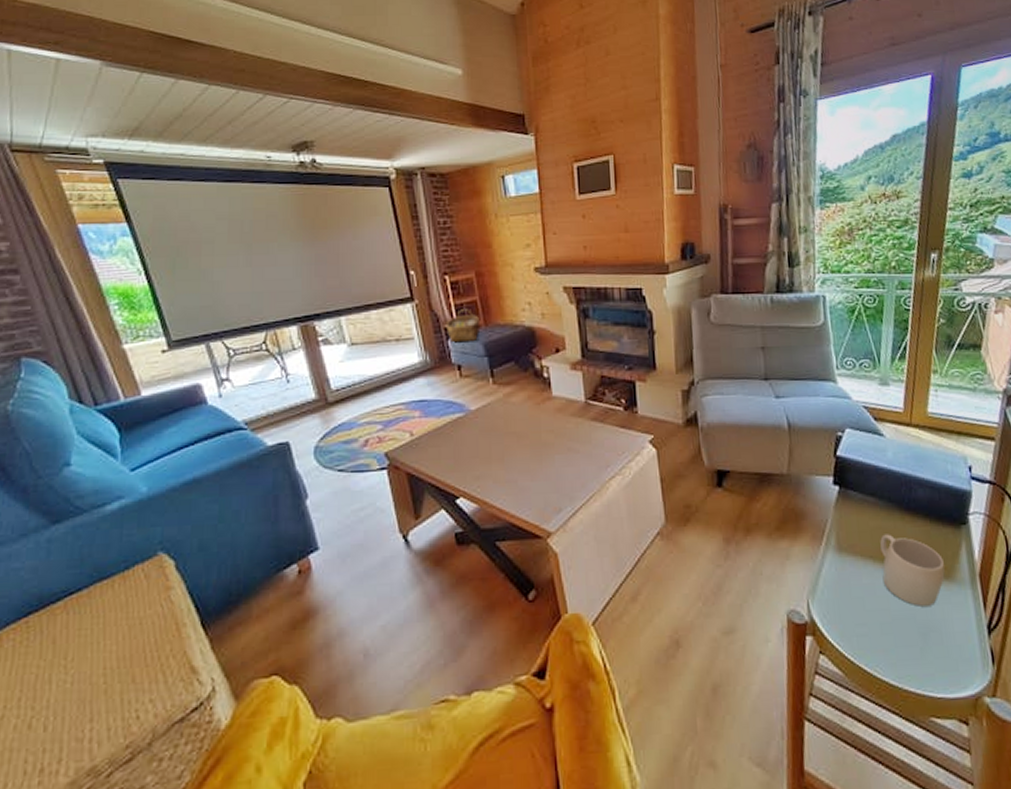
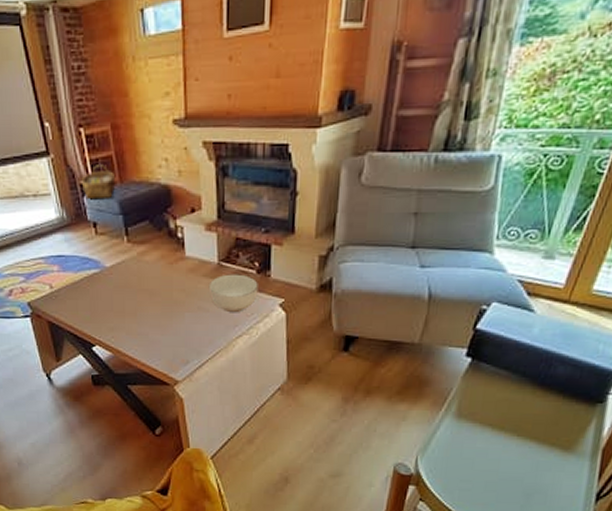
bowl: none [577,411,628,453] -> present [208,274,260,313]
mug: present [880,534,945,606] -> none [497,405,568,472]

